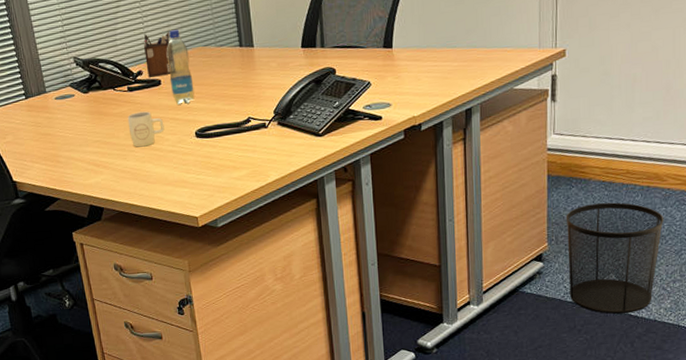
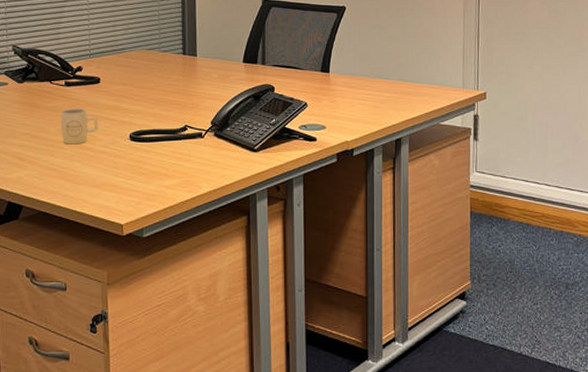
desk organizer: present [143,31,171,78] -> none [86,31,115,74]
bottle: present [166,30,195,105] -> none [109,31,133,105]
waste bin: present [565,202,664,314] -> none [487,245,577,360]

